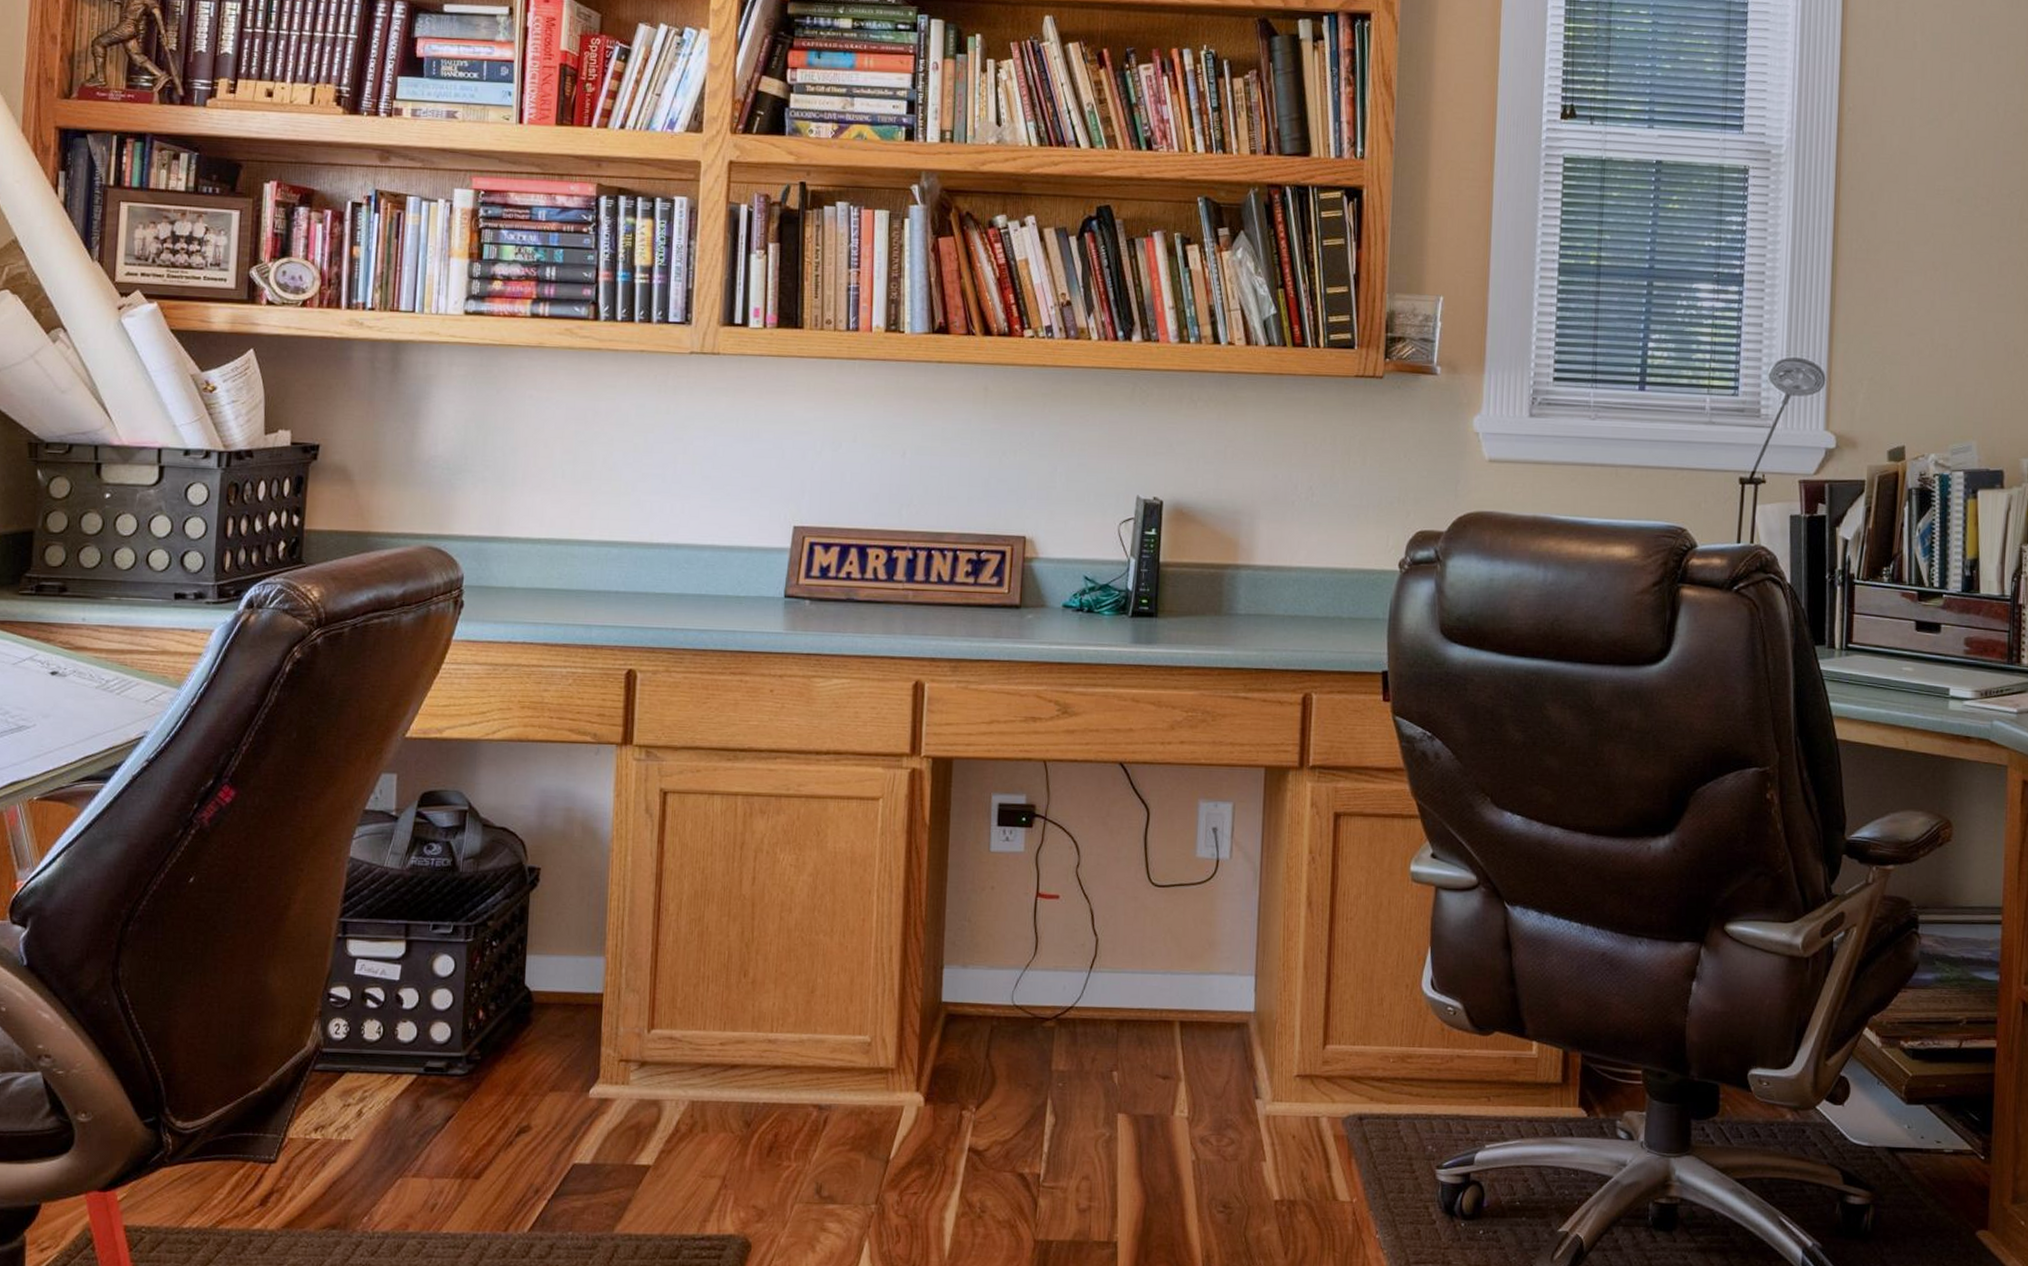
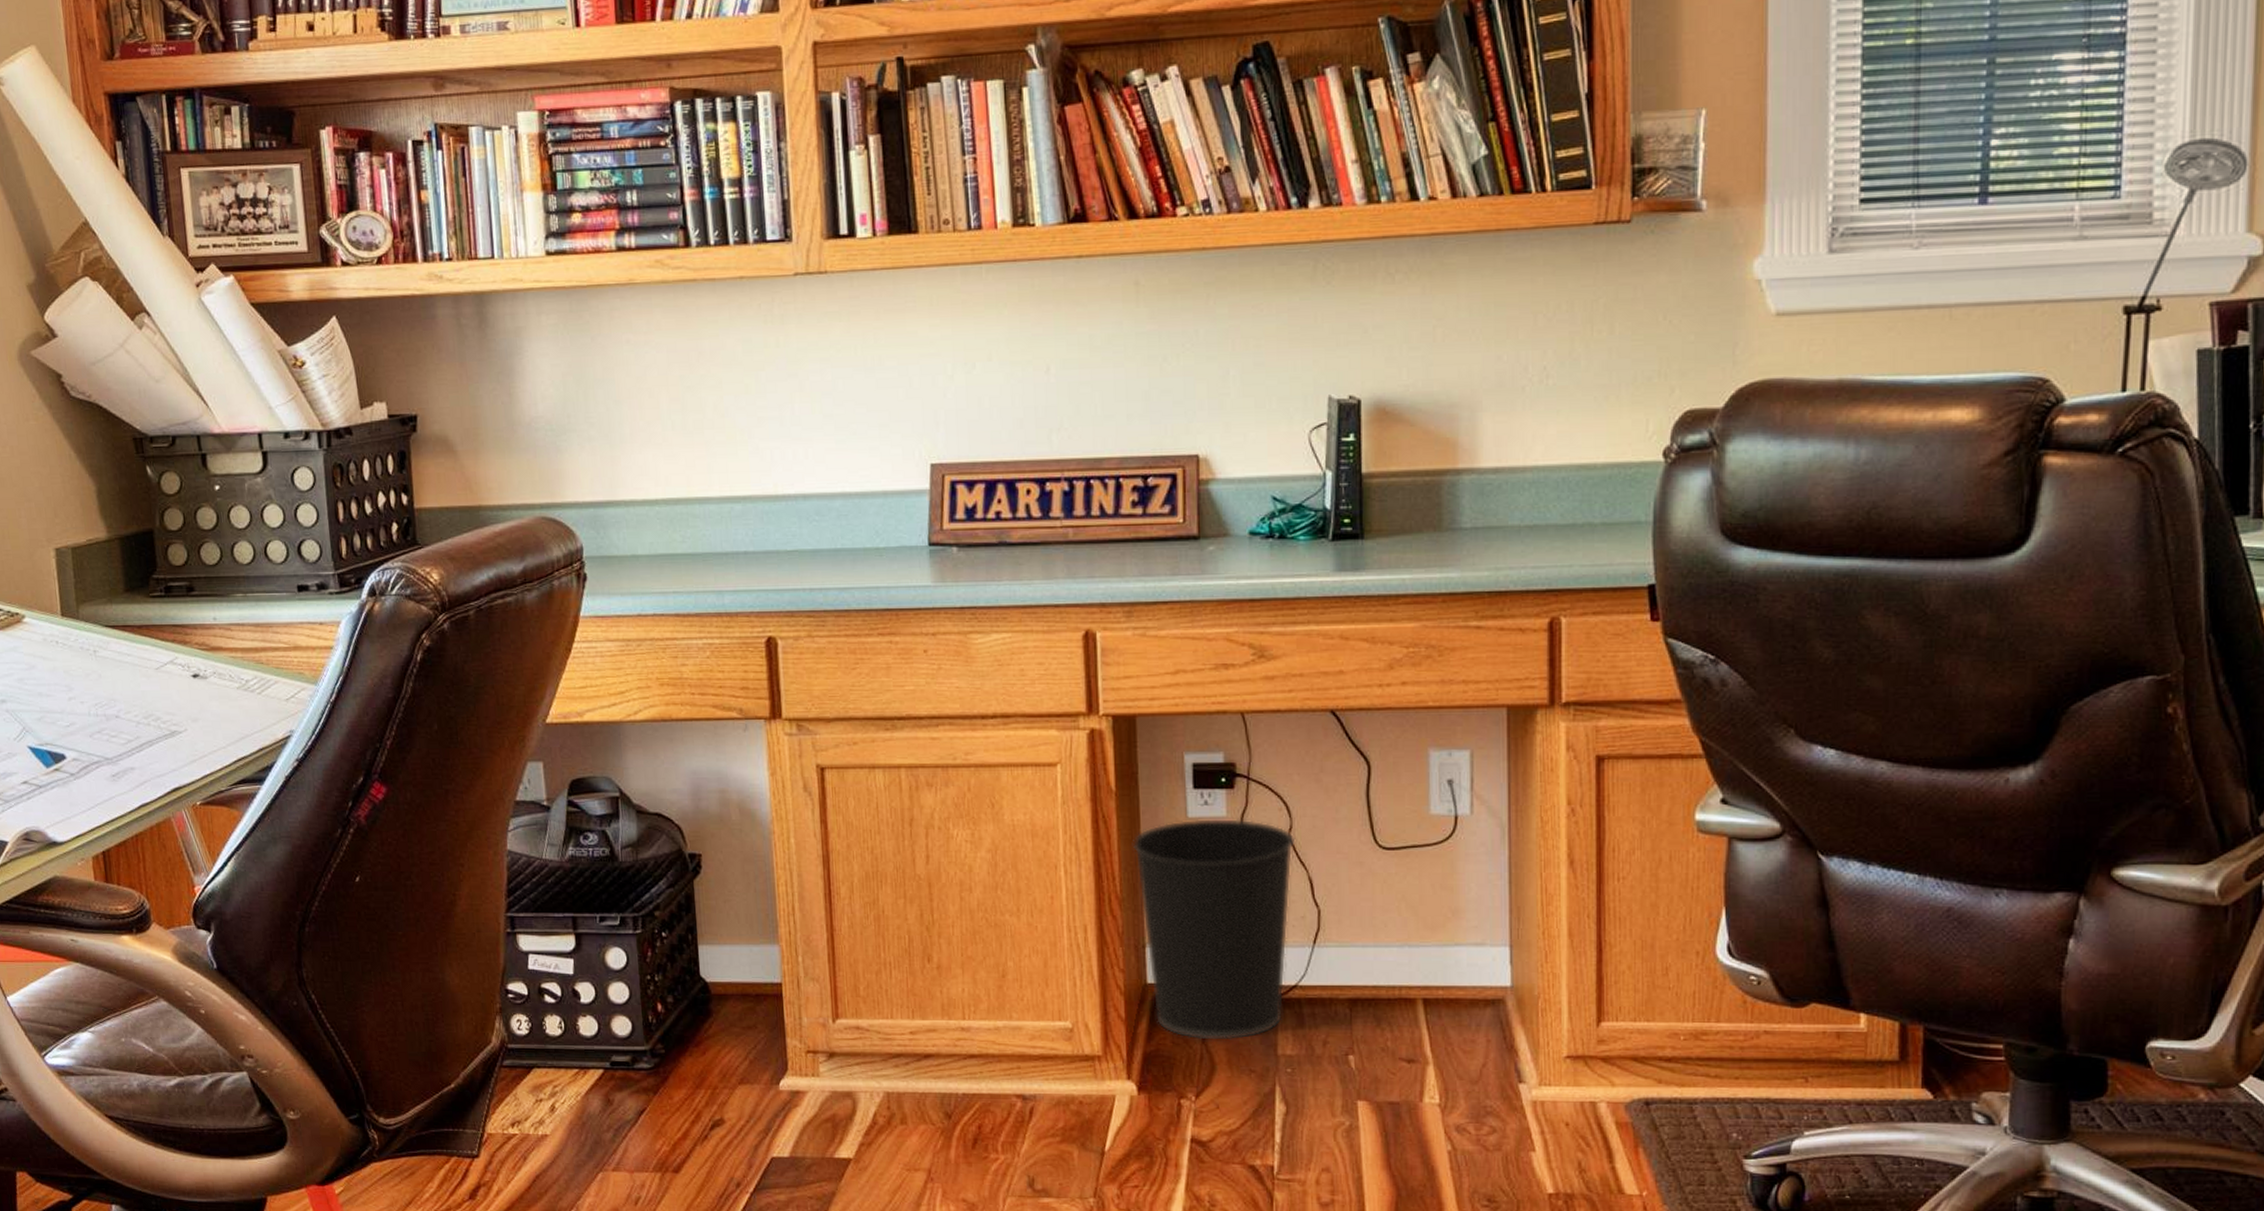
wastebasket: none [939,852,1082,1057] -> present [1132,818,1296,1042]

